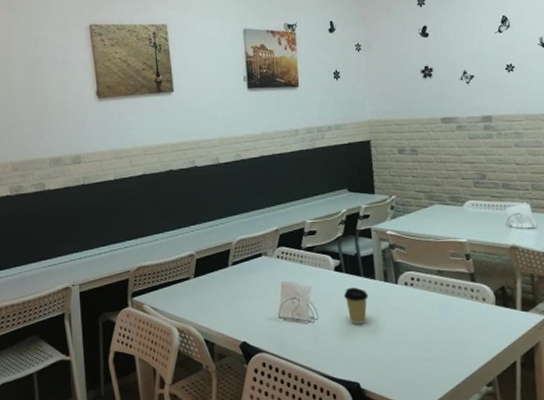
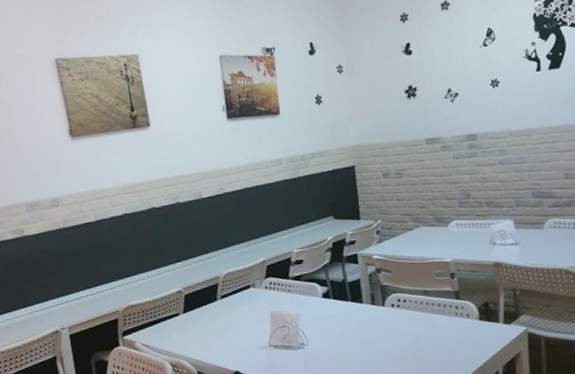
coffee cup: present [344,287,368,325] -> none [332,312,356,348]

